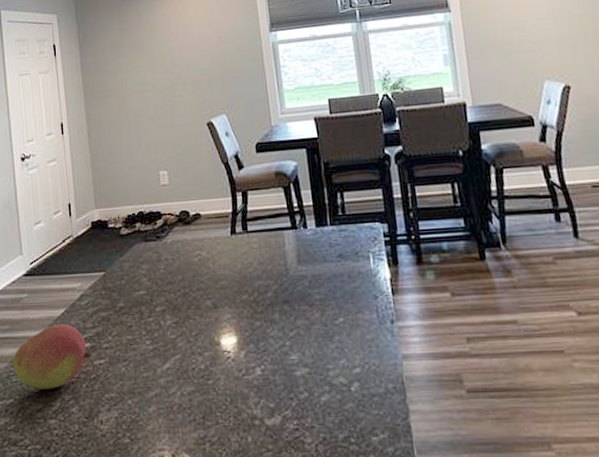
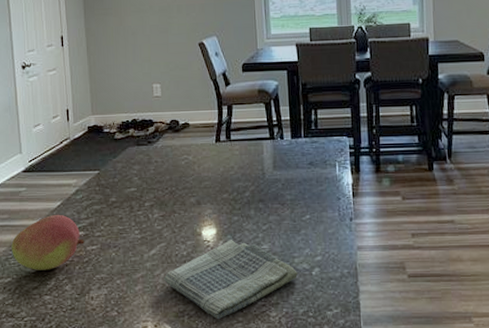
dish towel: none [179,349,334,448] -> present [163,240,298,320]

